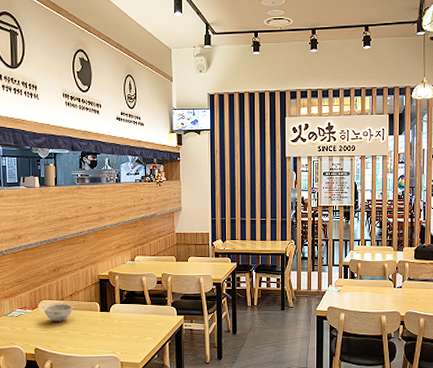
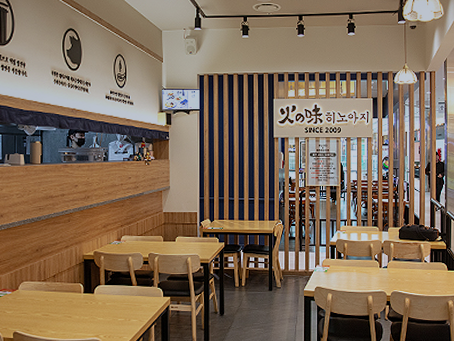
bowl: present [44,303,74,322] -> none [24,285,56,304]

